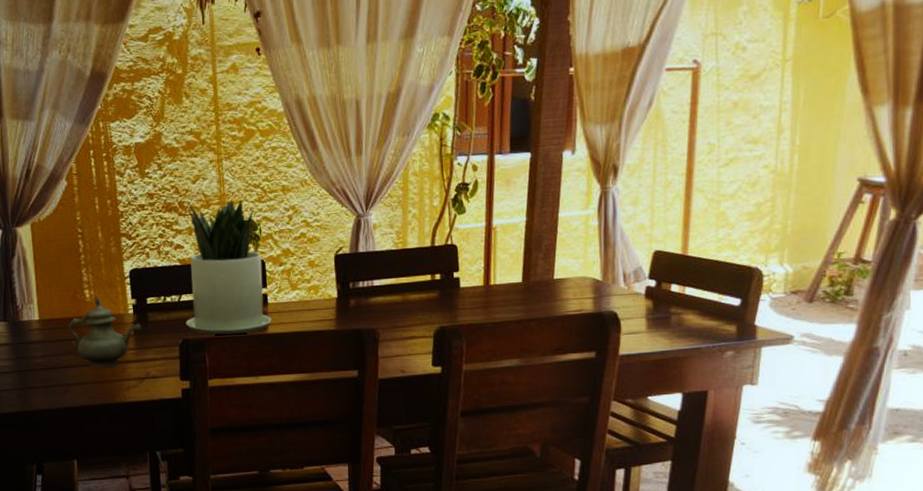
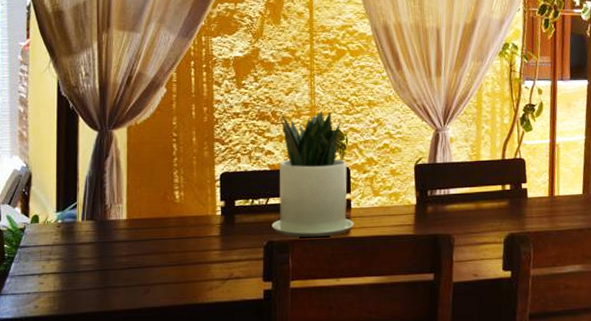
teapot: present [68,296,142,368] -> none [156,197,228,268]

